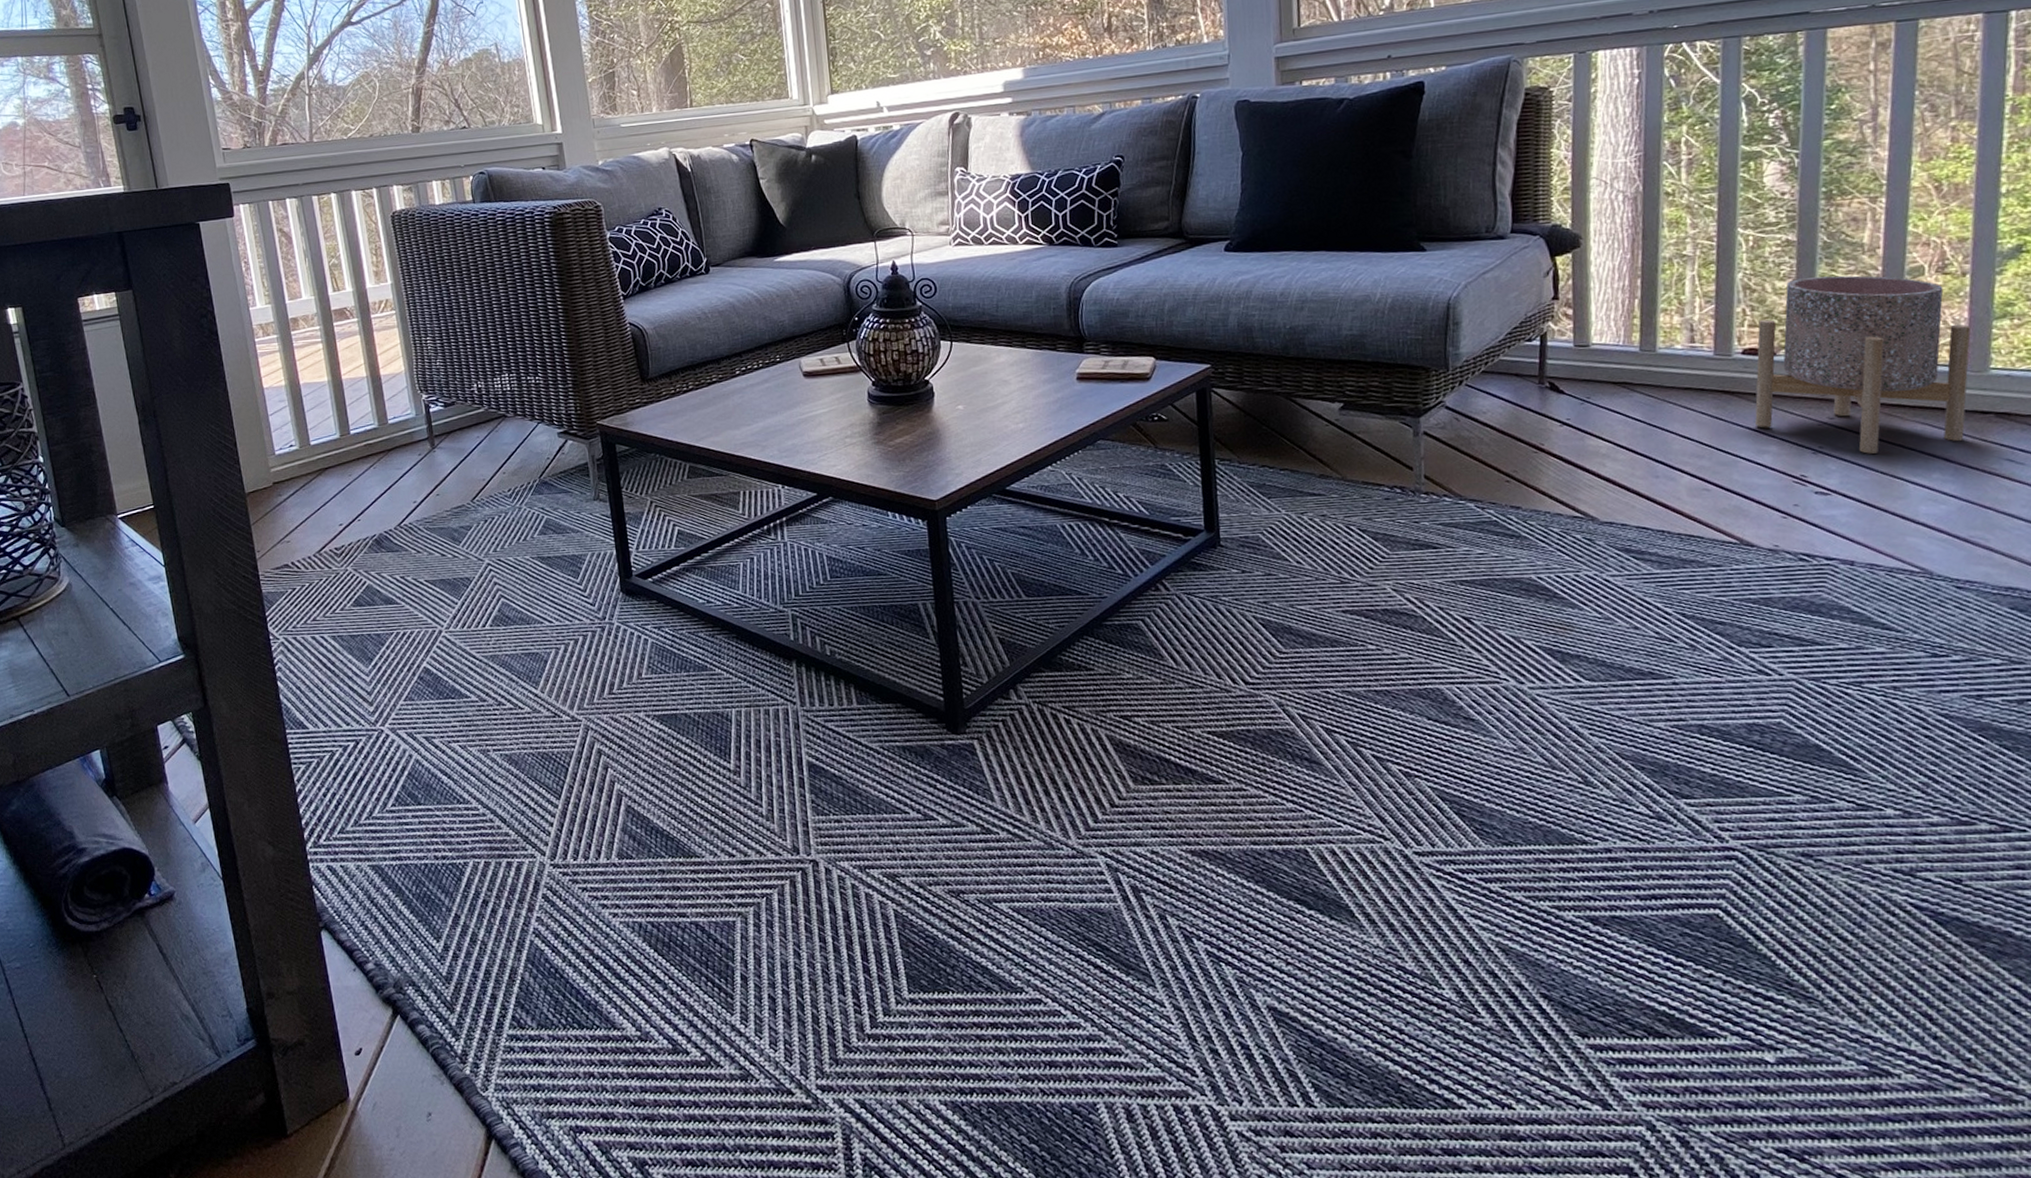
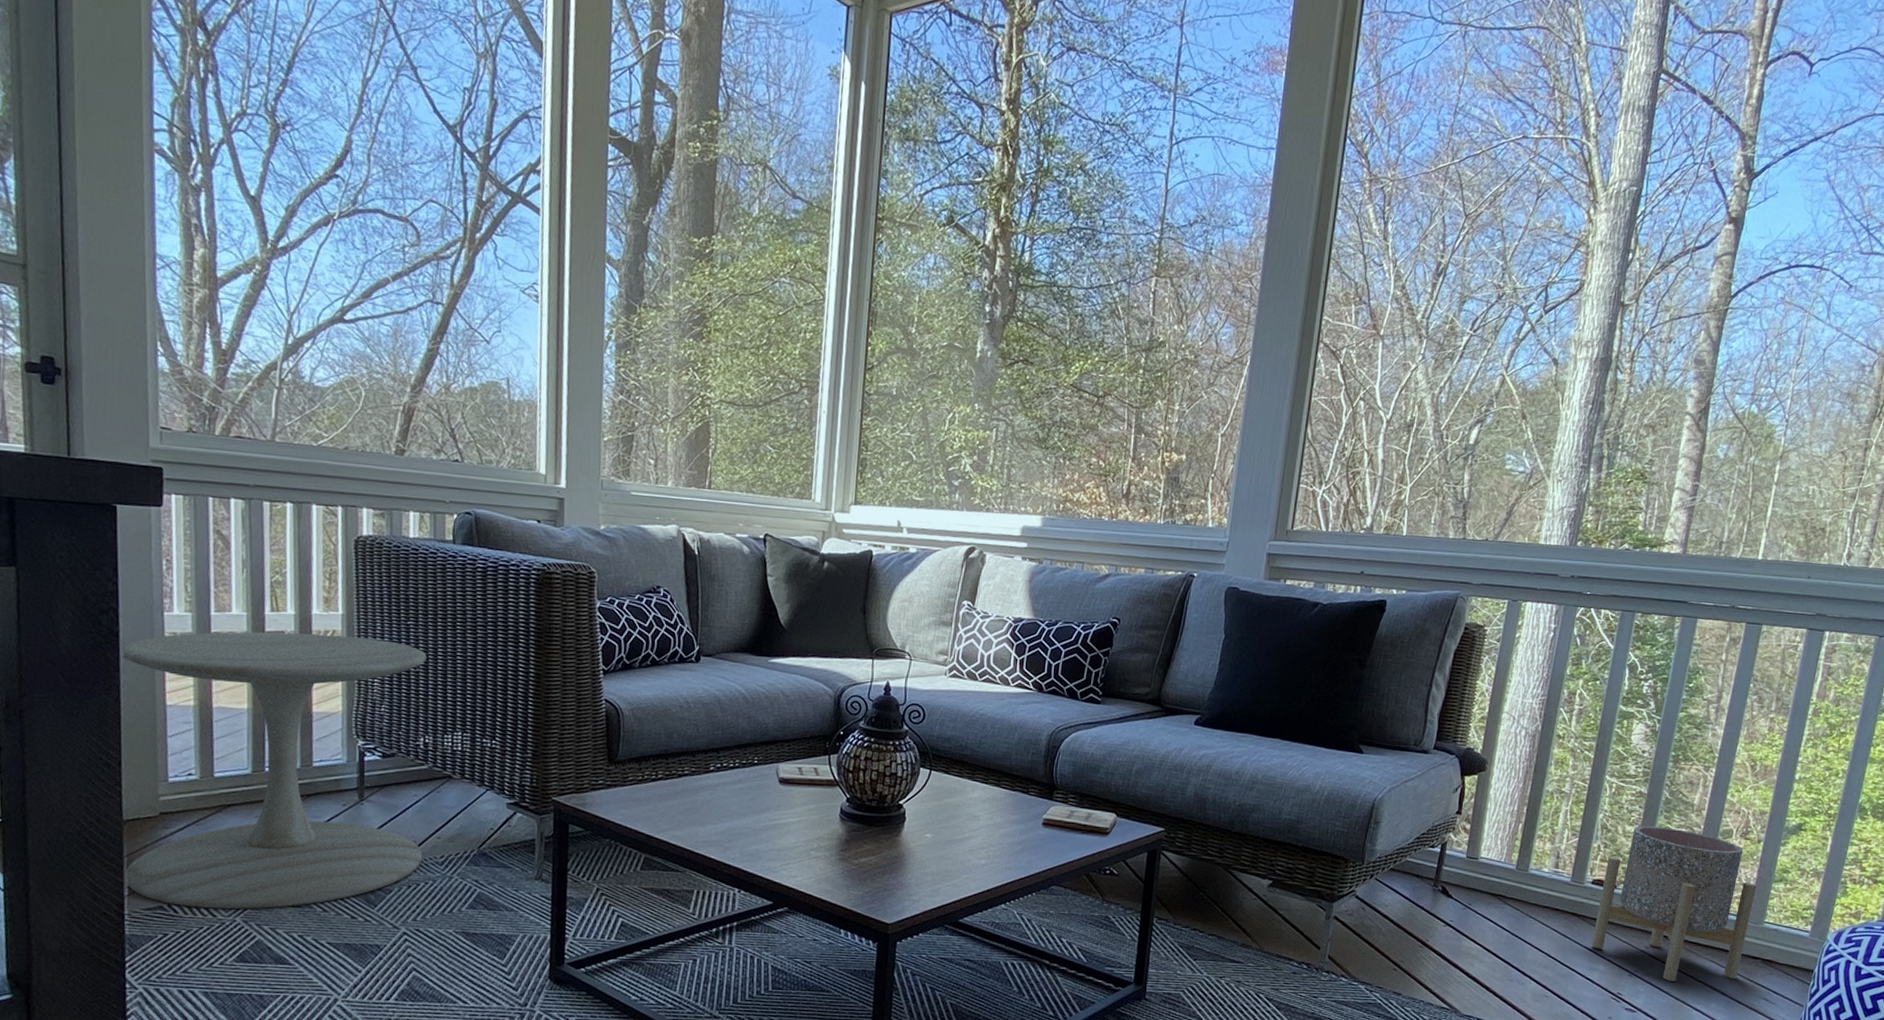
side table: none [220,301,493,563] -> present [119,631,427,910]

